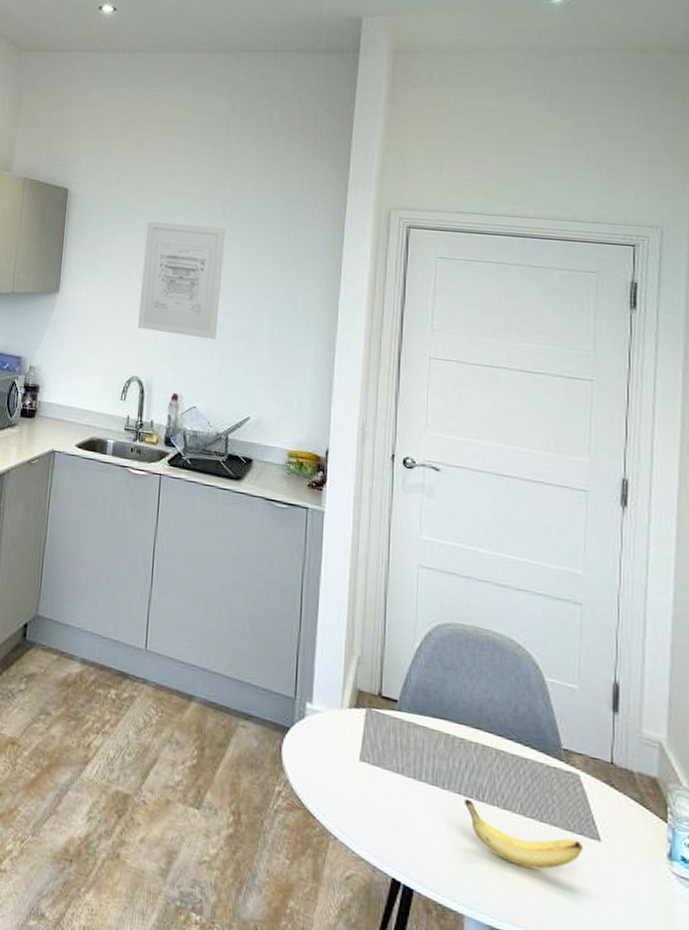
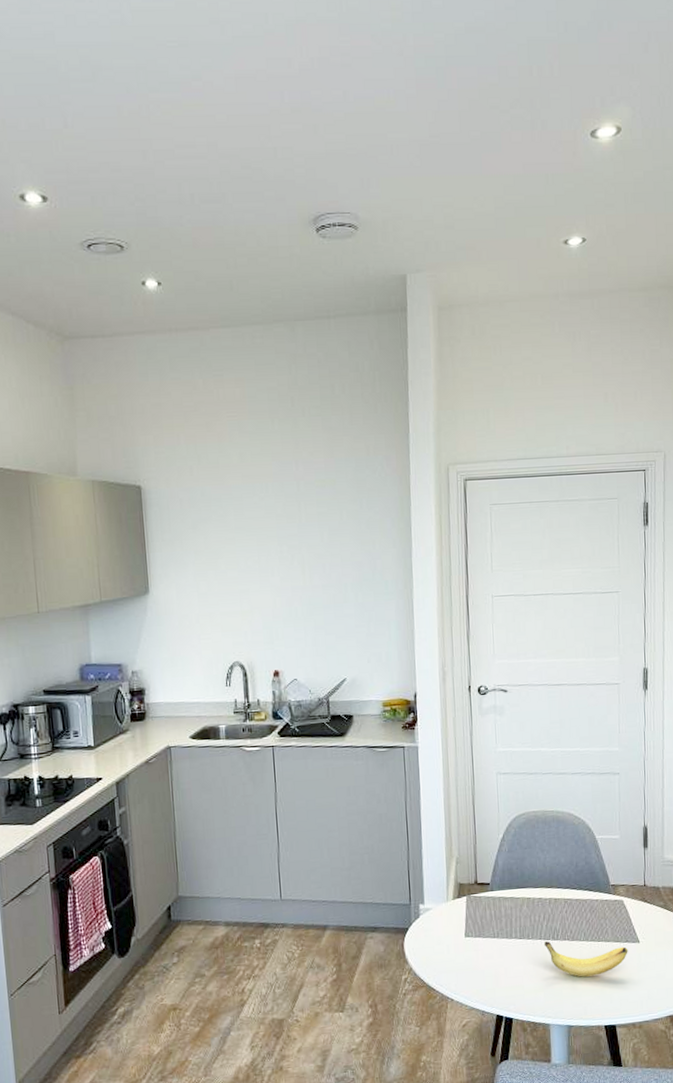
wall art: present [137,220,225,340] -> none [226,505,307,616]

